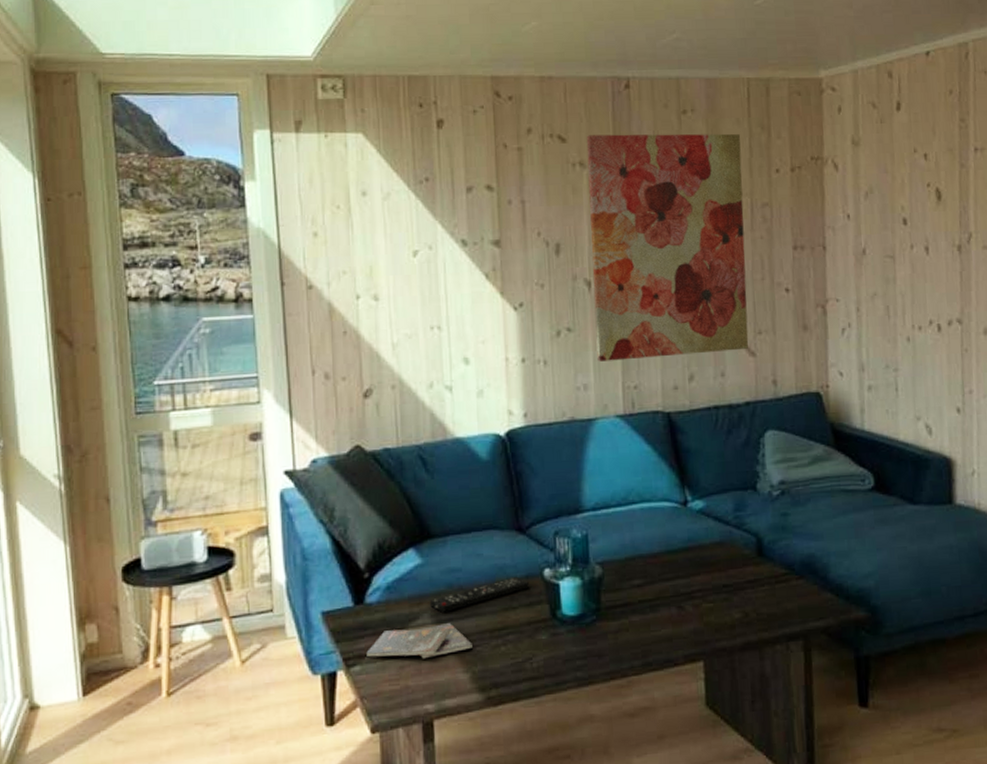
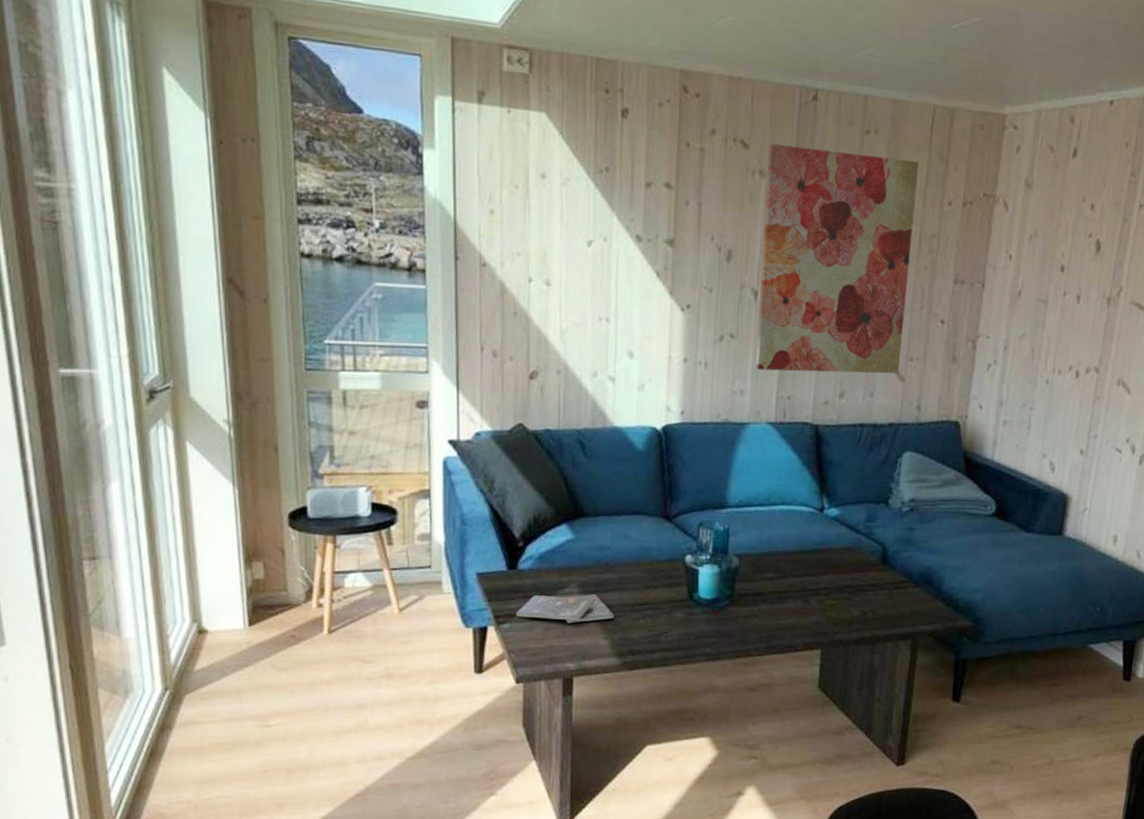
remote control: present [430,576,530,612] -> none [578,559,672,584]

